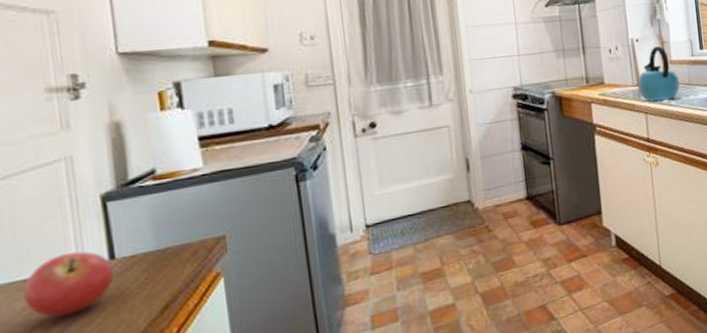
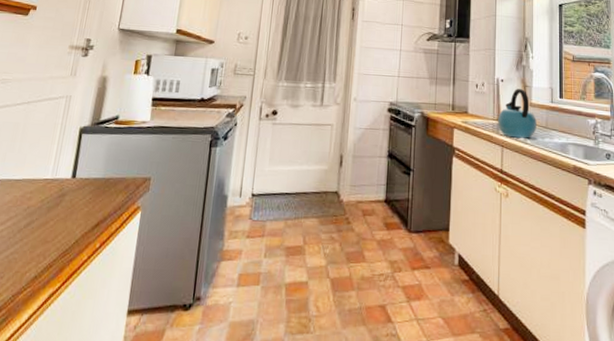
fruit: present [22,251,114,317] -> none [12,166,72,214]

